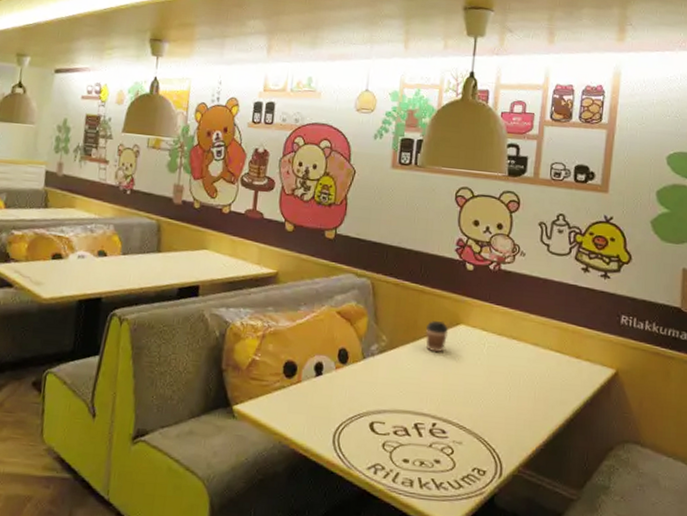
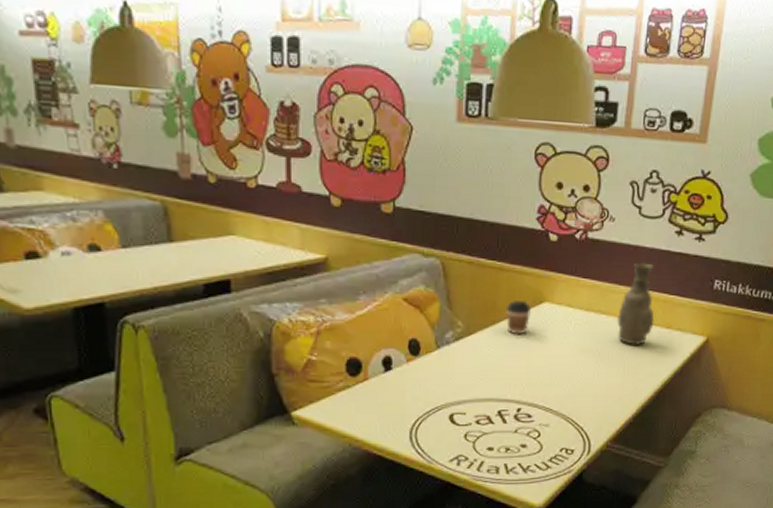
vase: none [527,294,564,372] -> present [616,262,655,345]

